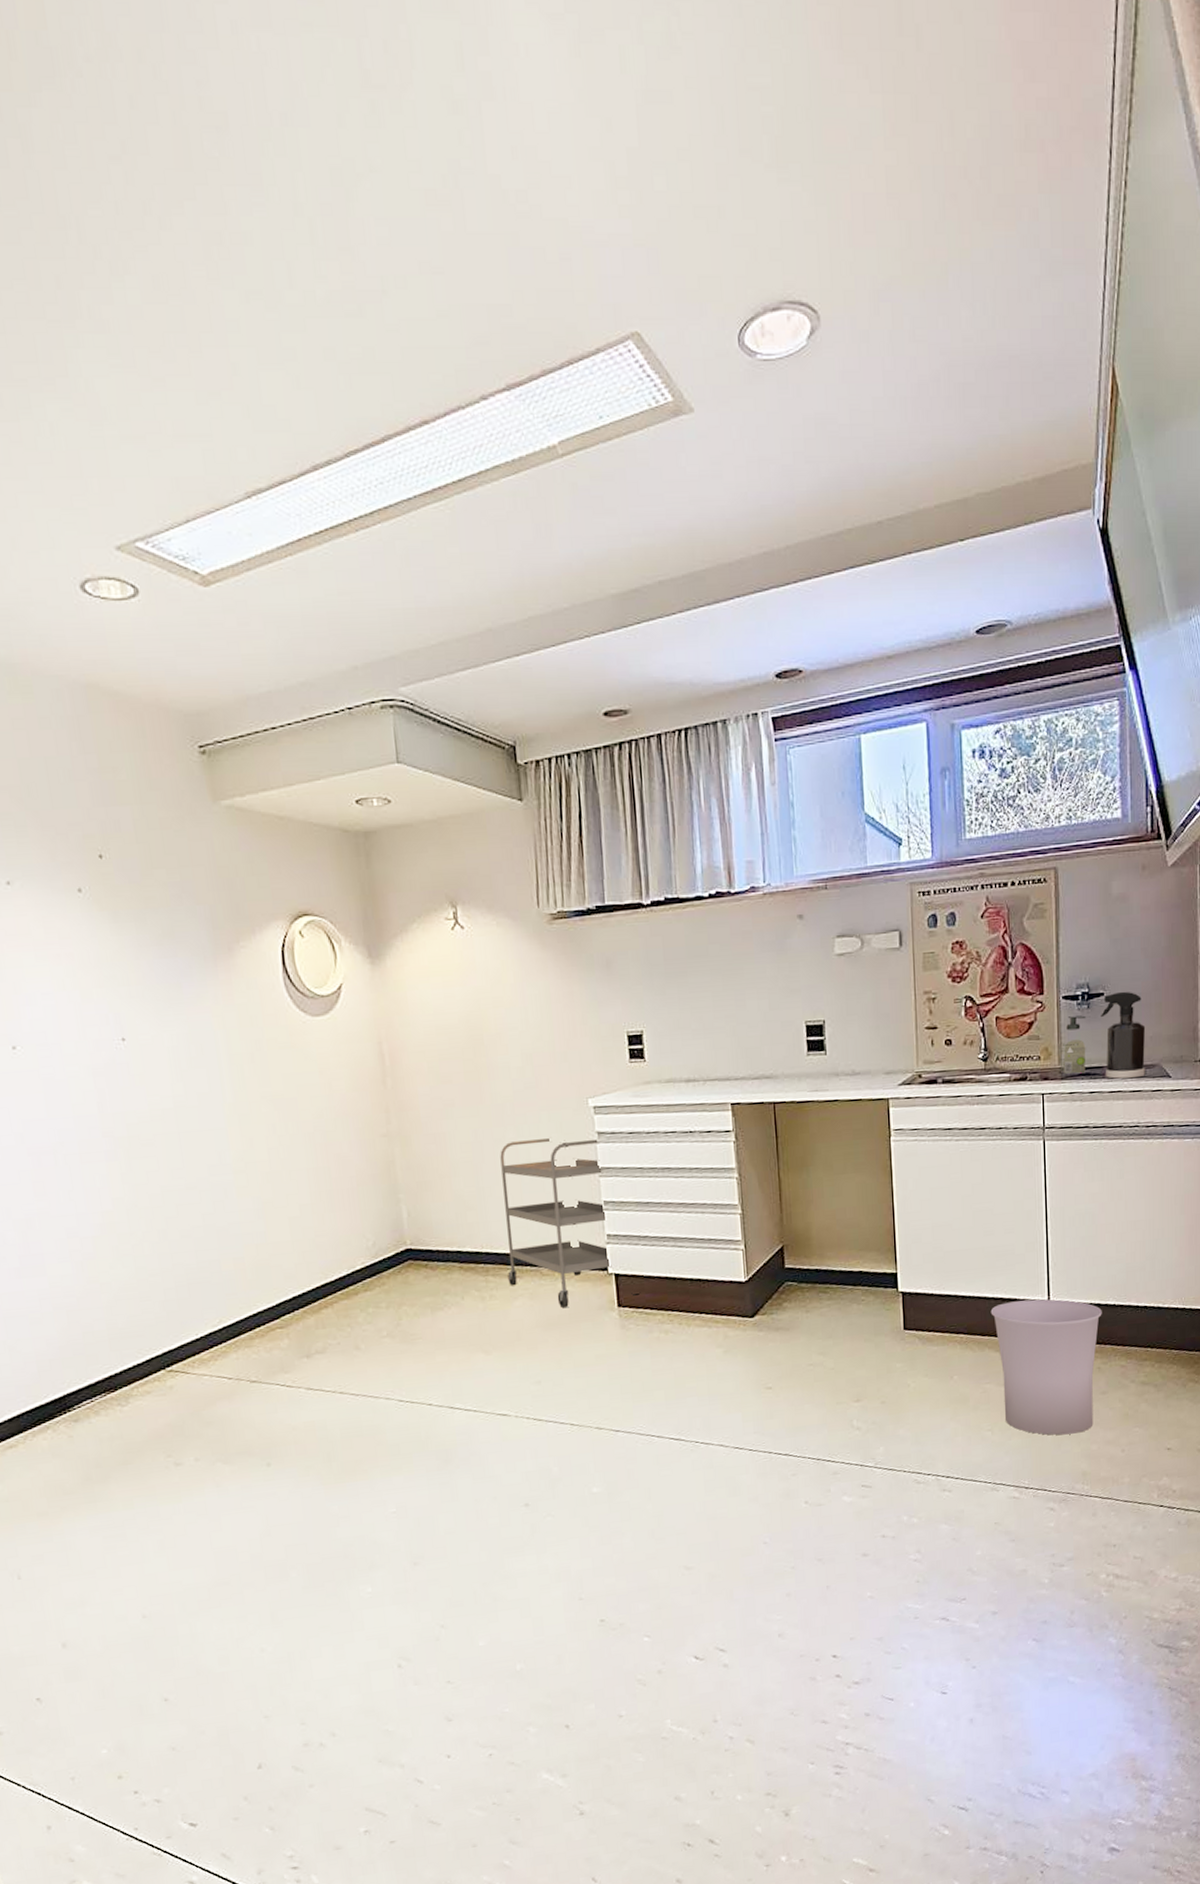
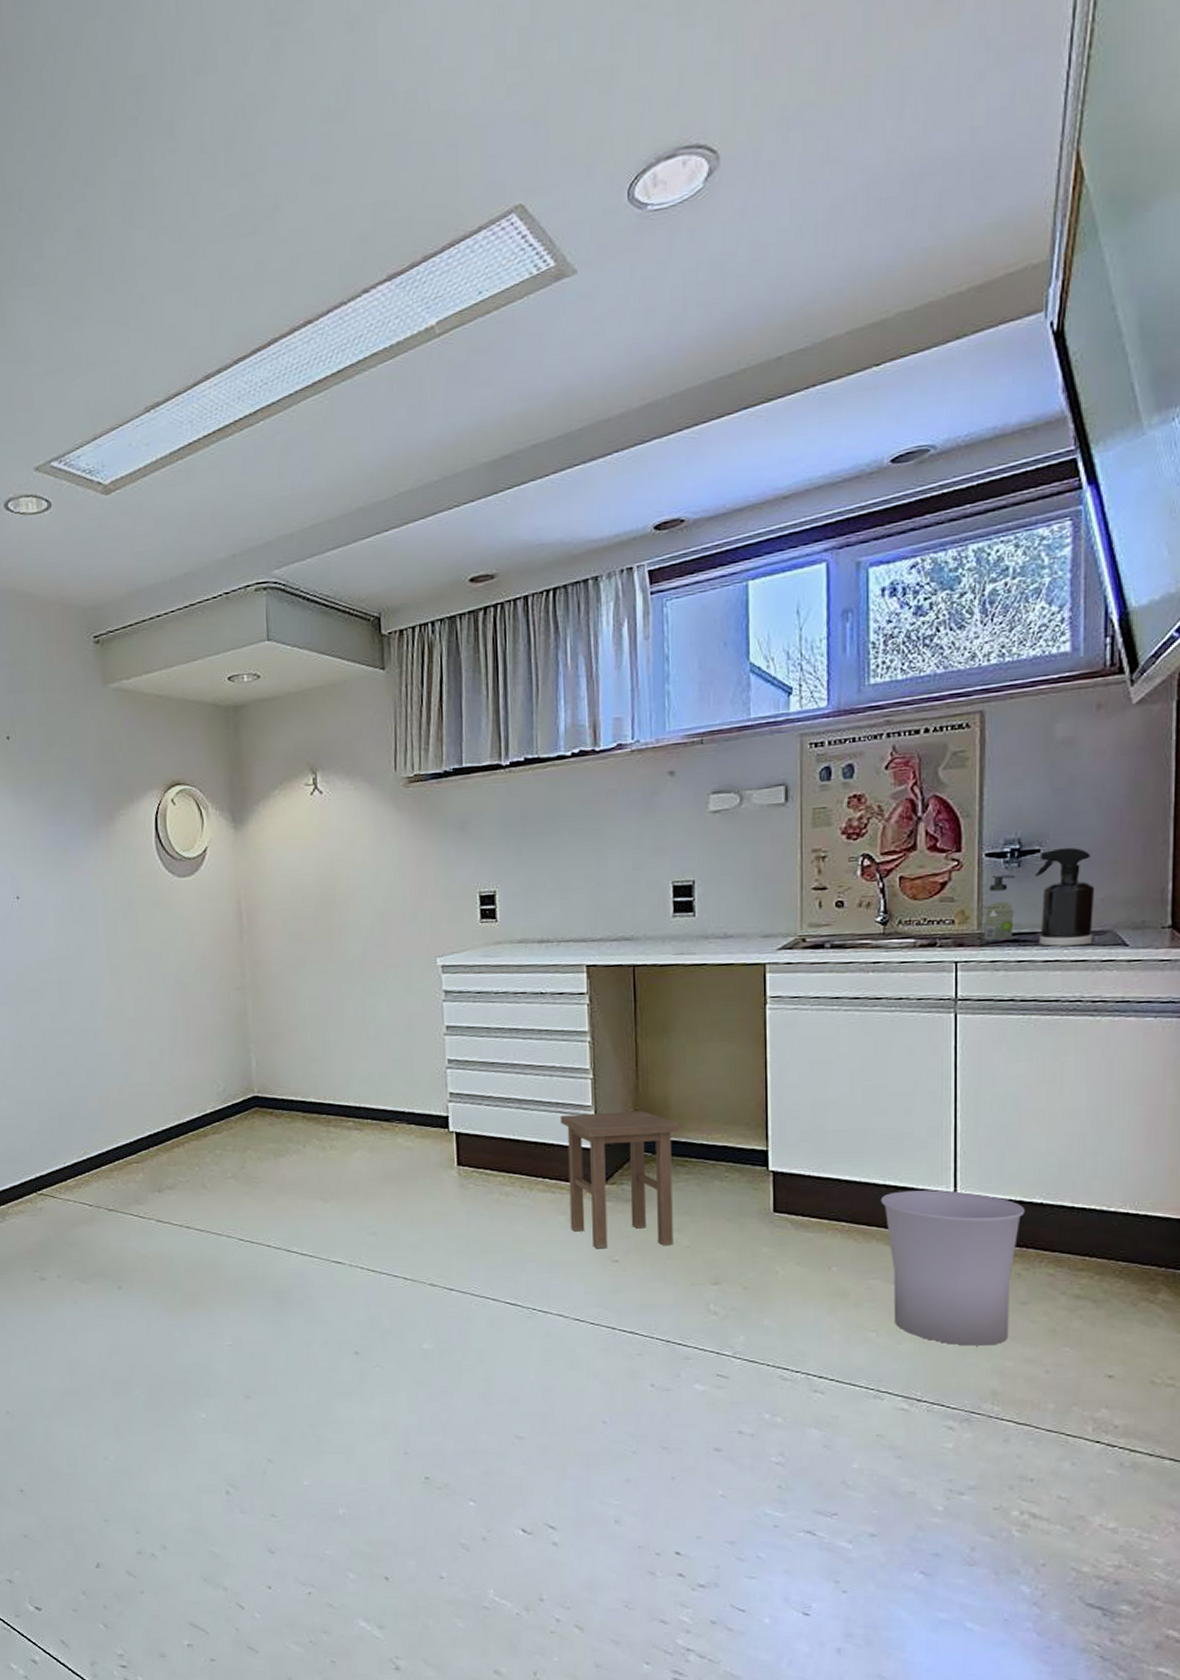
utility cart: present [500,1138,641,1309] -> none [347,996,482,1163]
stool: none [714,1242,821,1378] -> present [561,1110,680,1249]

